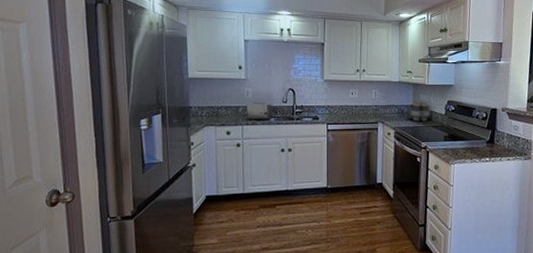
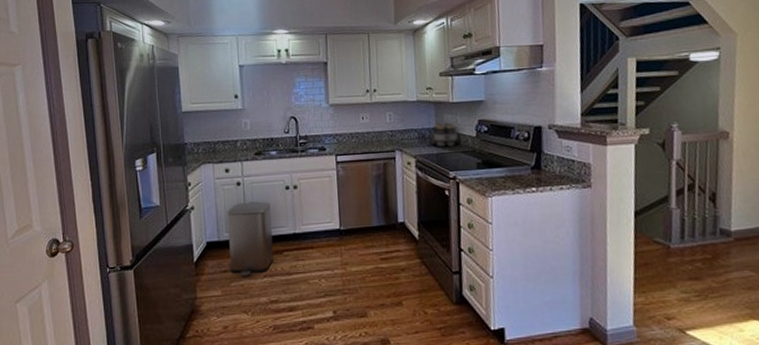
pedal bin: none [226,161,268,226] -> present [227,201,274,276]
toaster: present [246,101,274,121] -> none [245,133,275,156]

